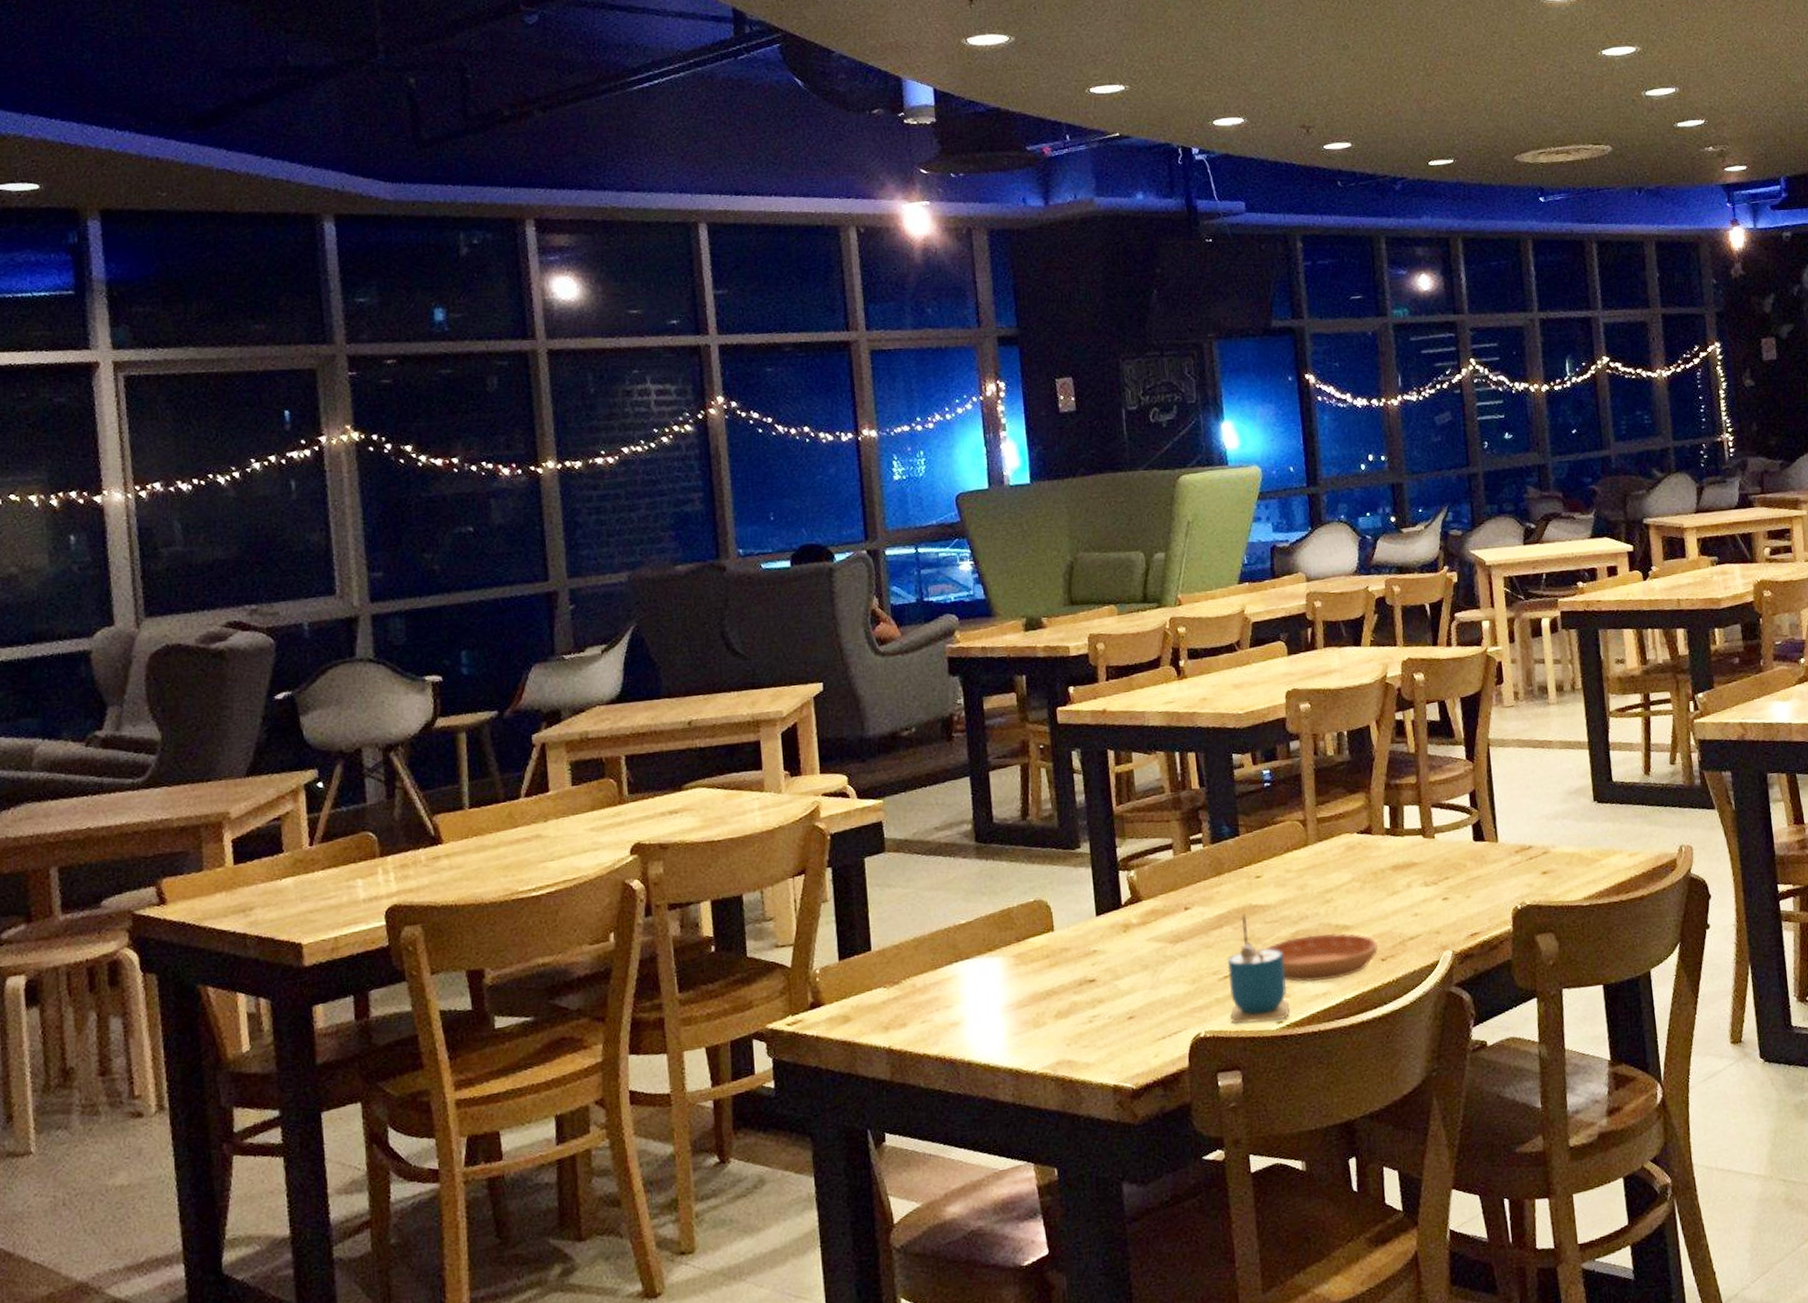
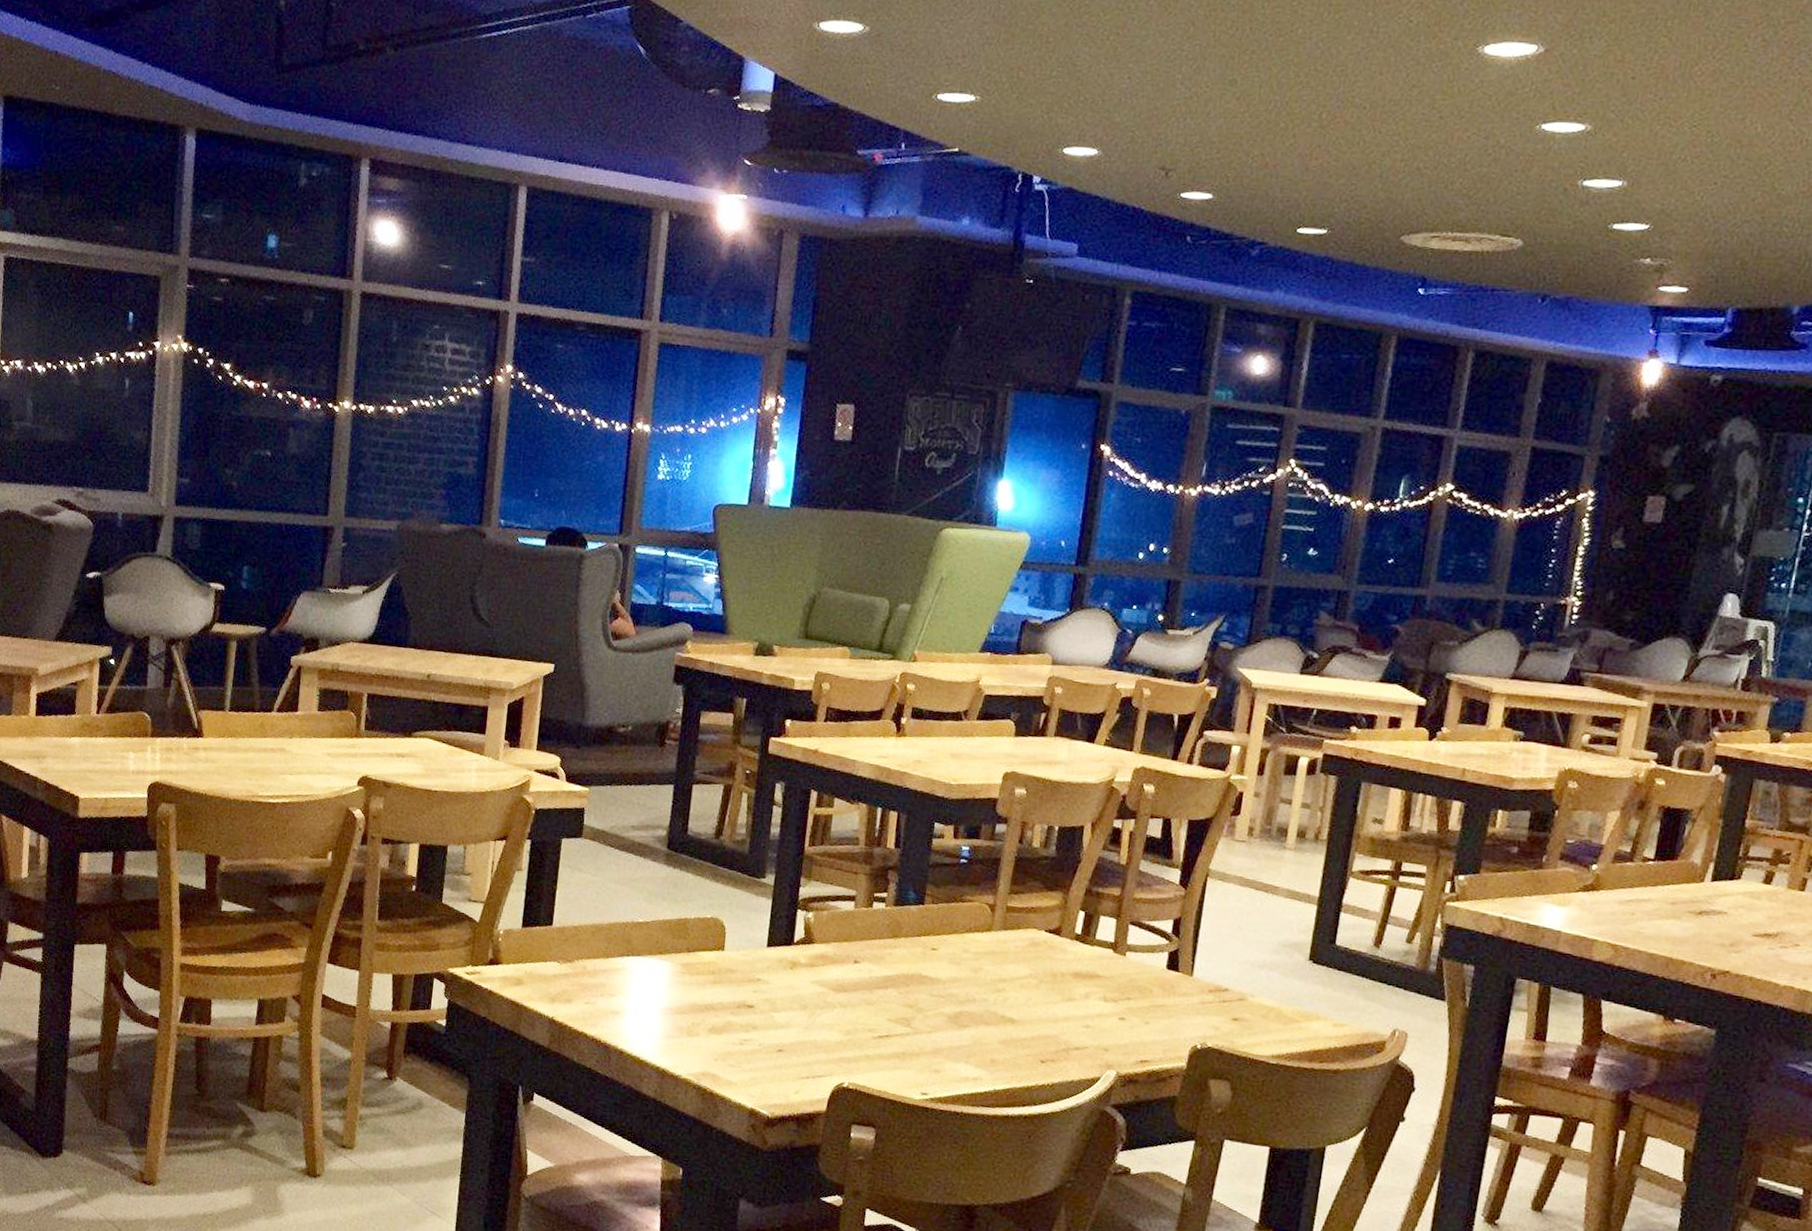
cup: present [1227,913,1290,1024] -> none [876,981,942,1091]
saucer: present [1264,933,1378,982] -> none [924,1017,1041,1069]

